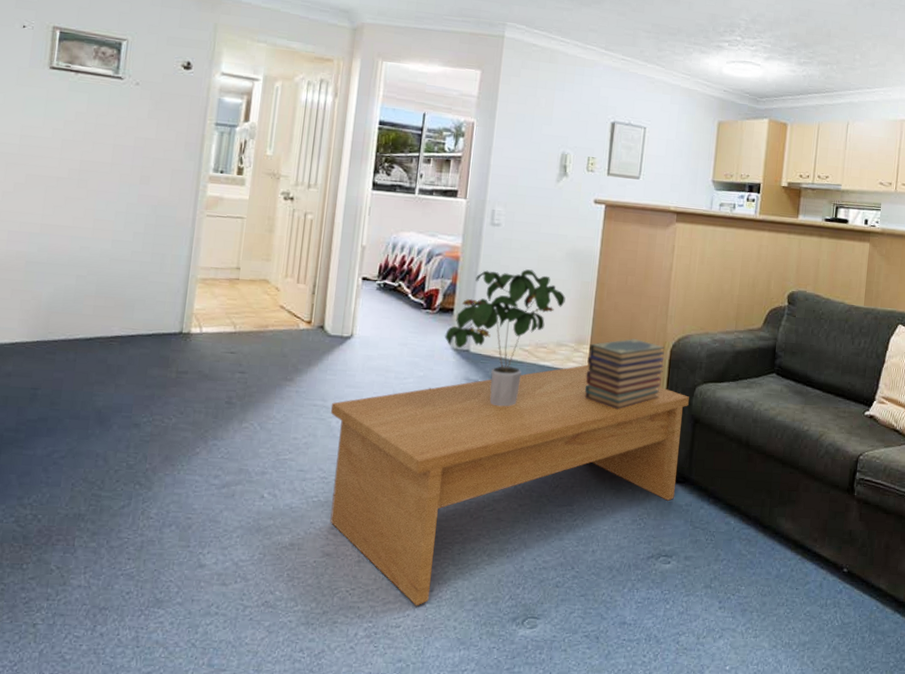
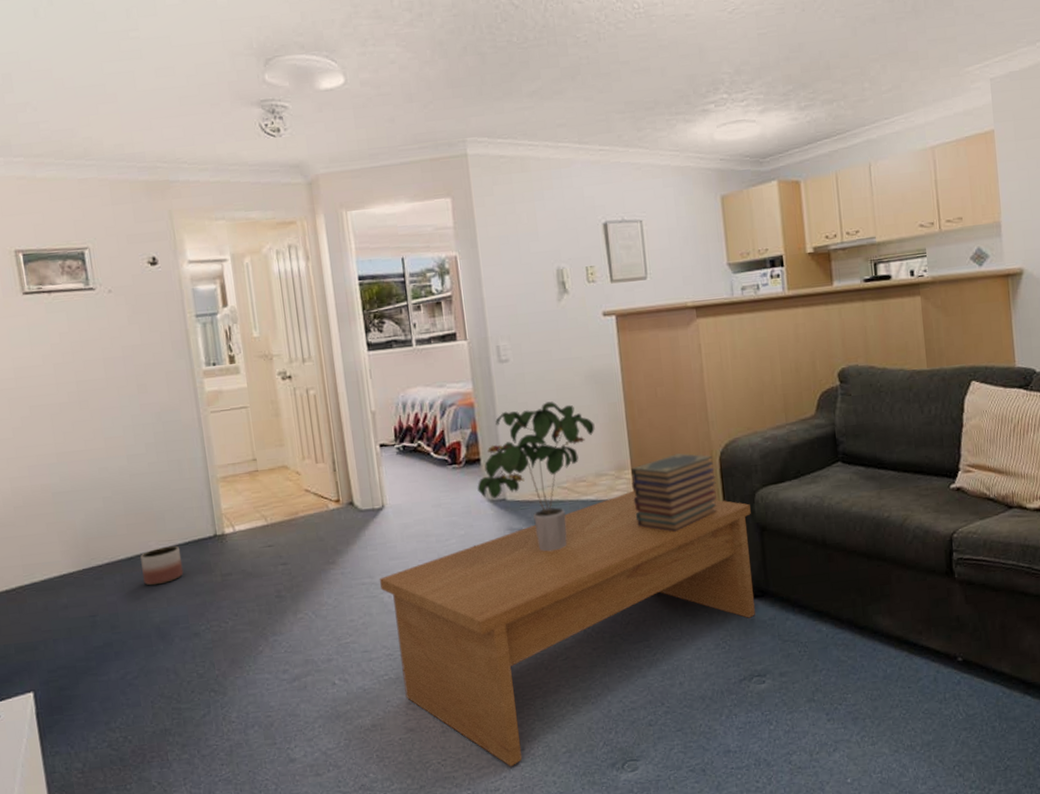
planter: none [96,334,142,370] -> present [140,545,184,586]

